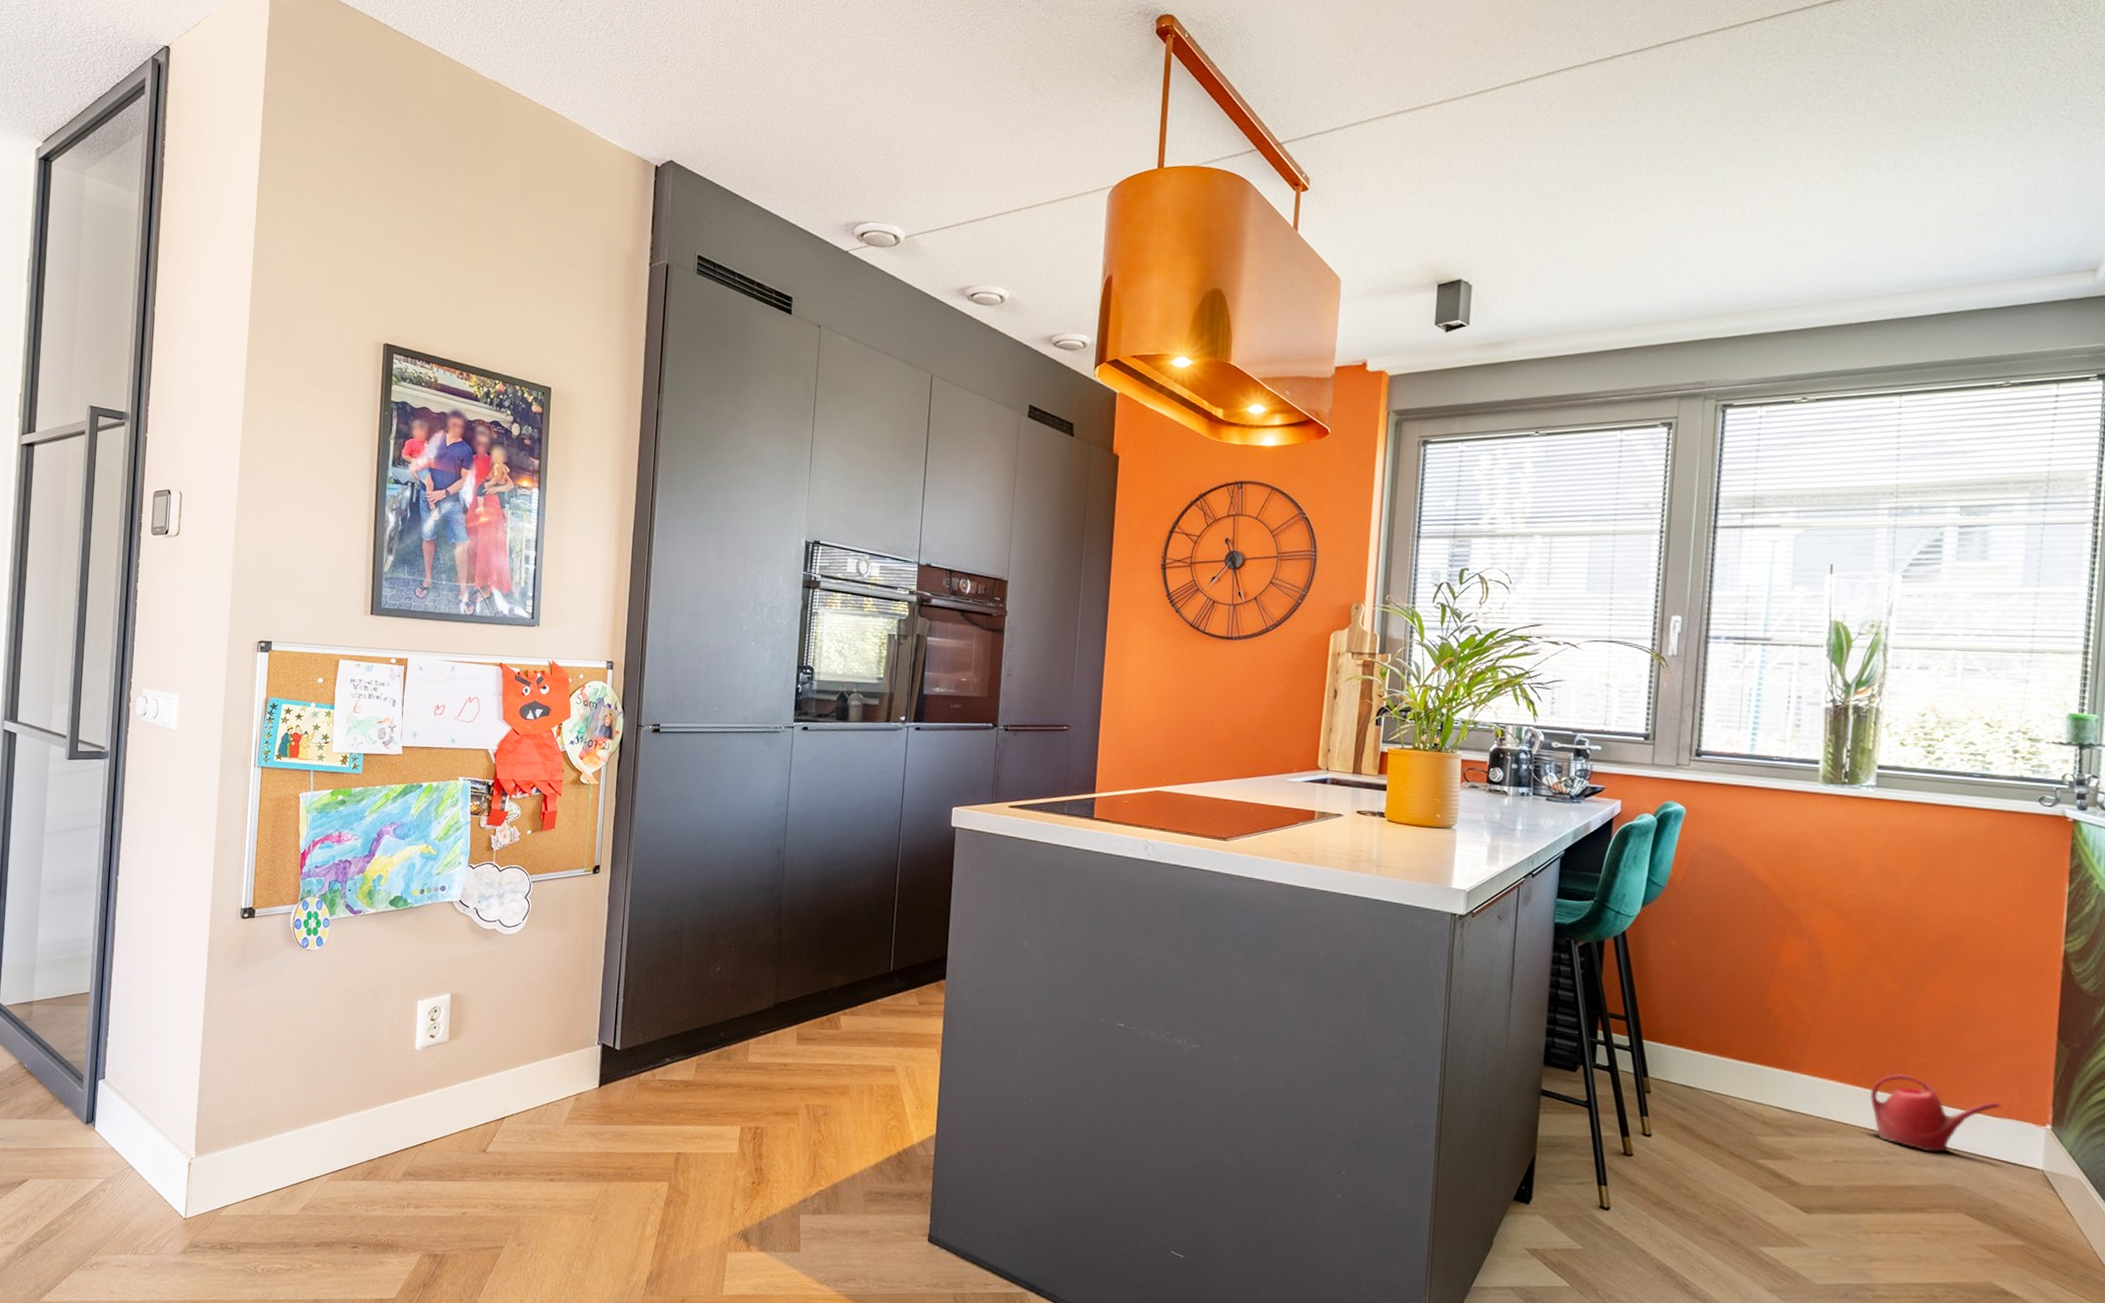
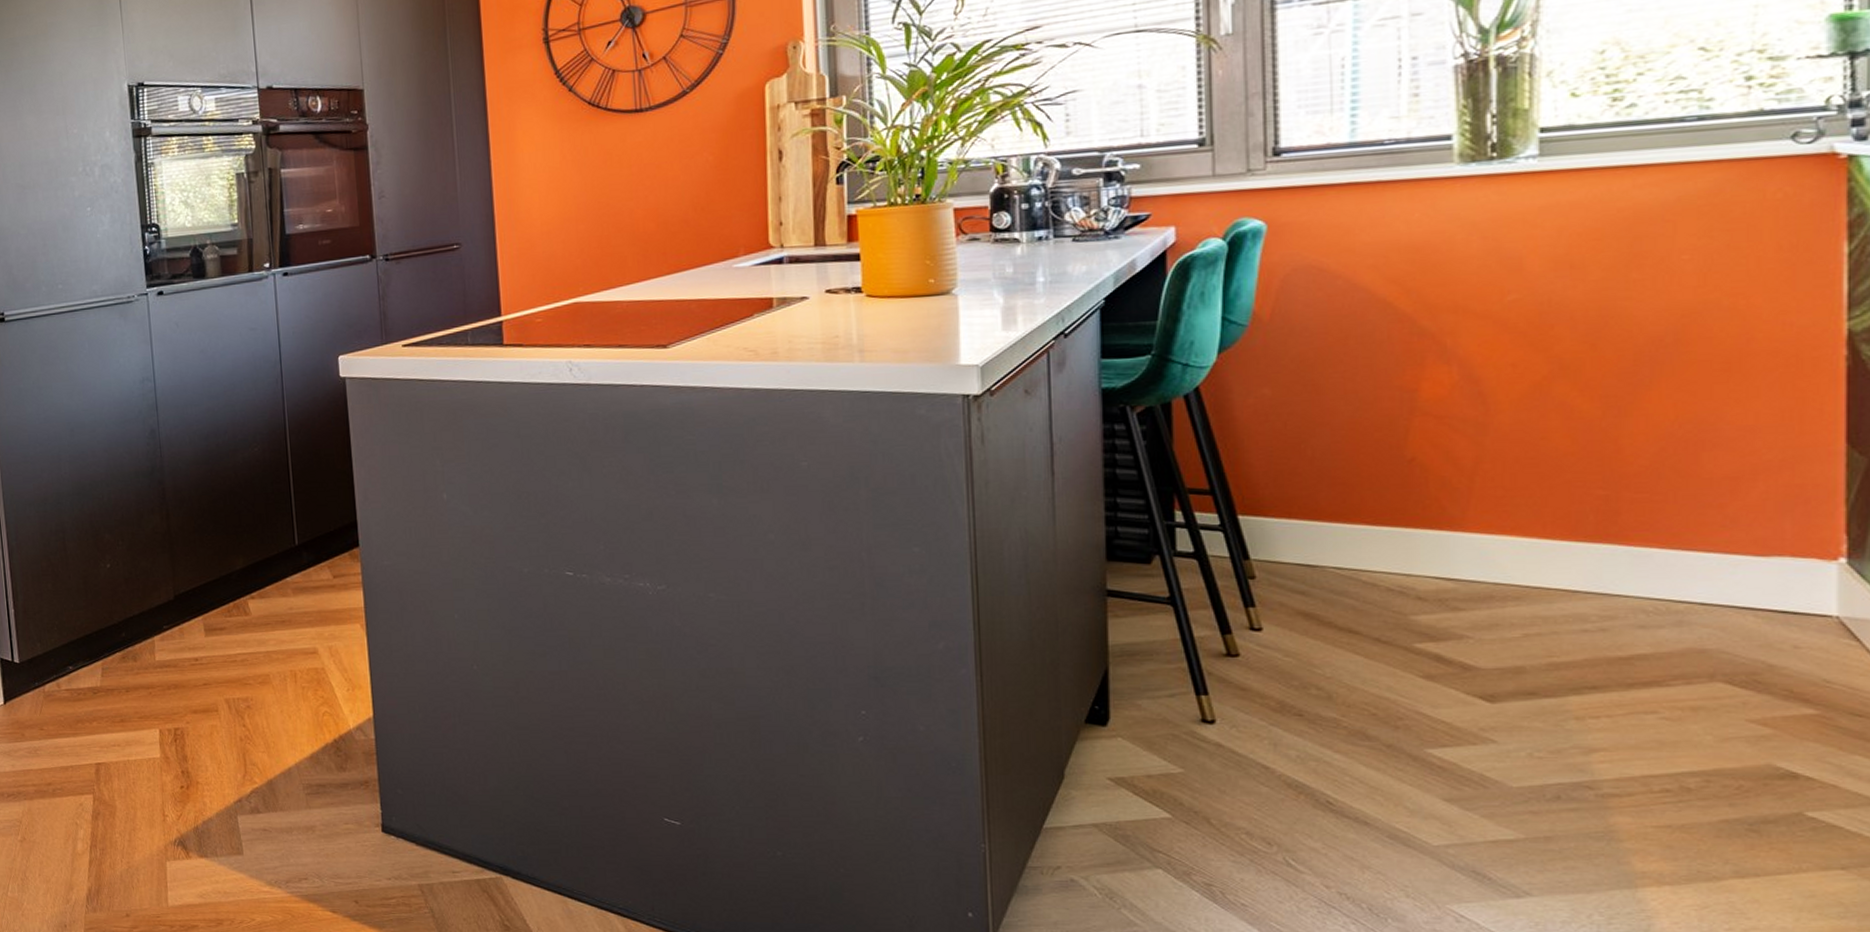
watering can: present [1869,1074,2002,1153] -> none [1568,517,1768,610]

